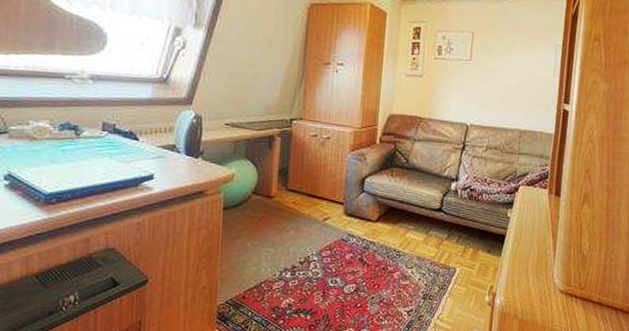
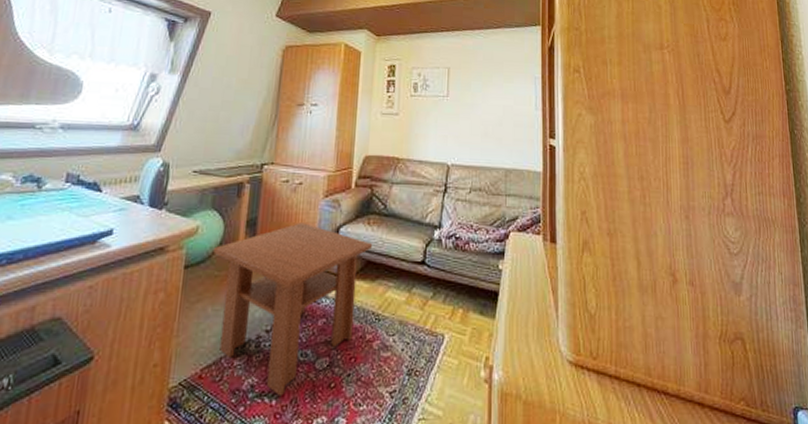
coffee table: none [248,173,396,313] -> present [212,223,373,397]

